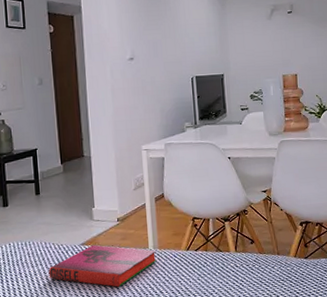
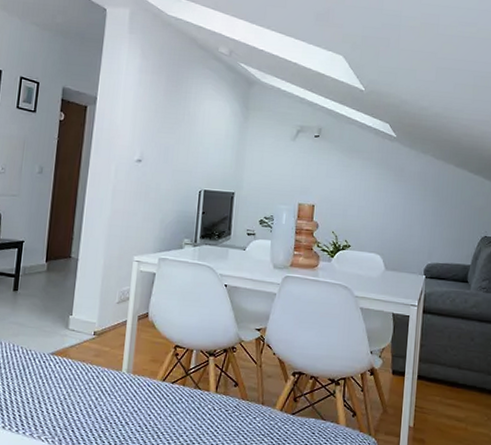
hardback book: present [48,245,157,287] -> none [10,356,129,409]

